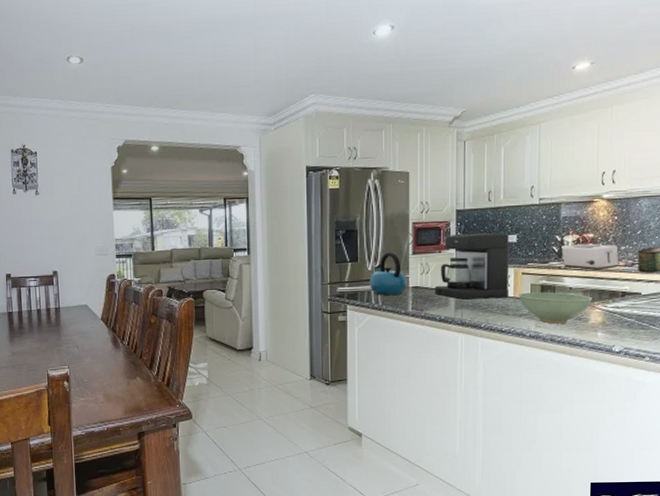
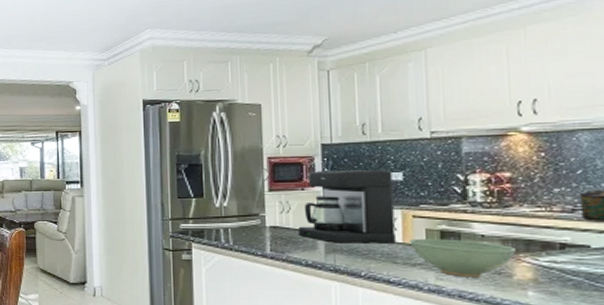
kettle: present [370,252,408,296] -> none [218,189,264,235]
toaster: present [562,243,619,270] -> none [468,184,551,215]

